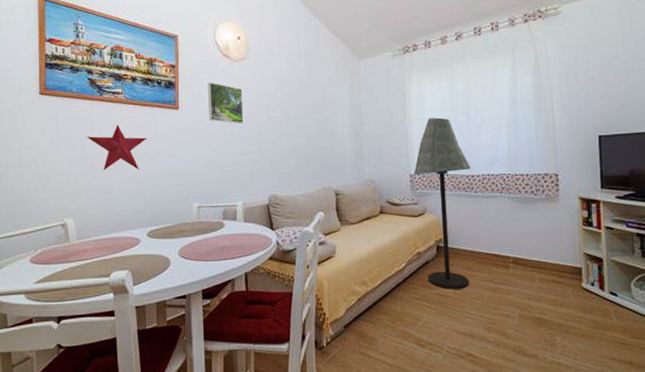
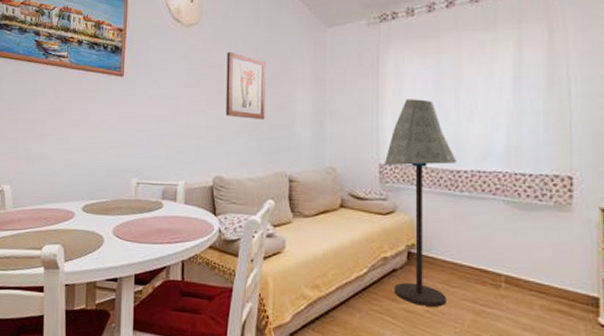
decorative star: present [87,125,147,170] -> none [30,90,89,139]
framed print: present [208,82,244,124] -> none [155,48,192,96]
wall art: none [274,83,311,143] -> present [225,51,266,120]

